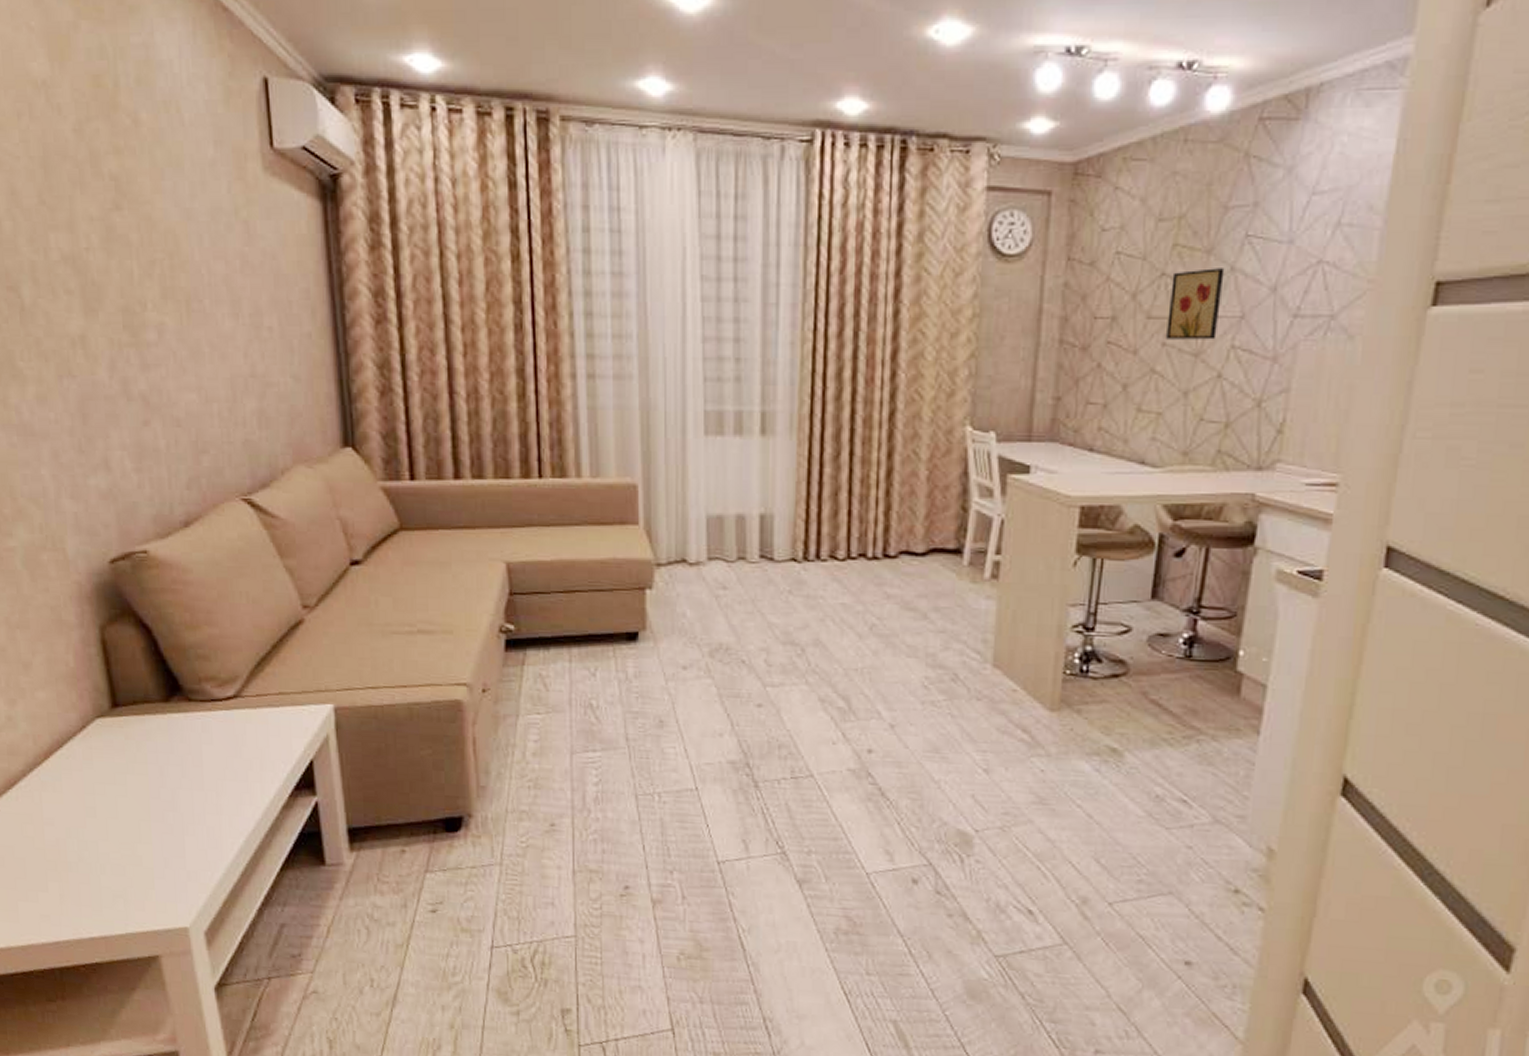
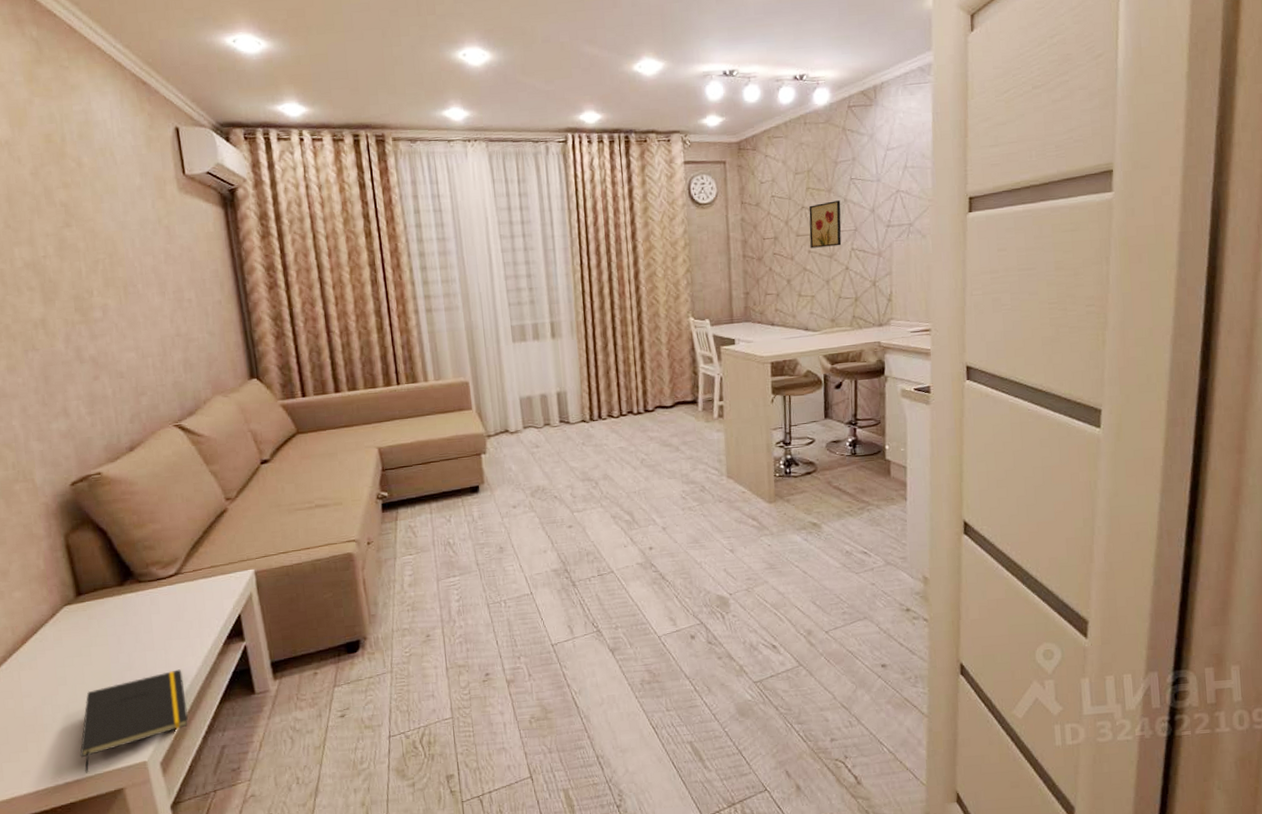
notepad: none [109,819,241,930] -> present [80,669,188,773]

